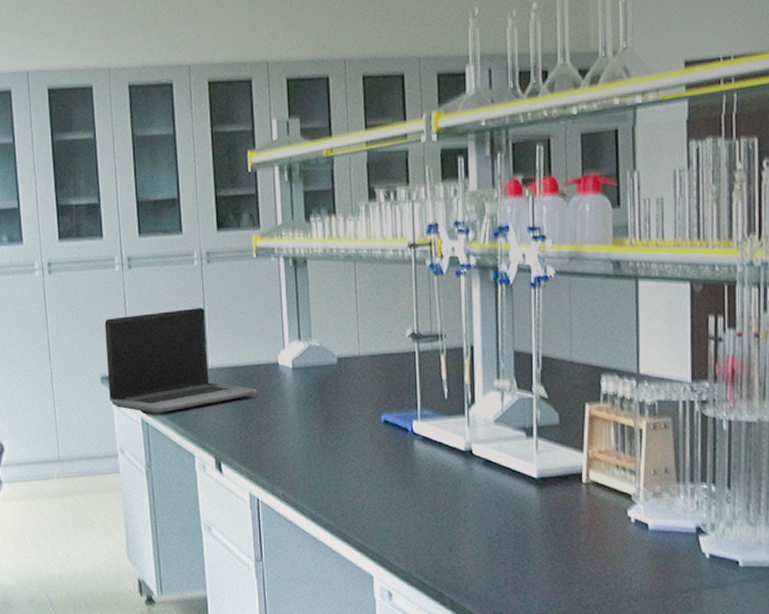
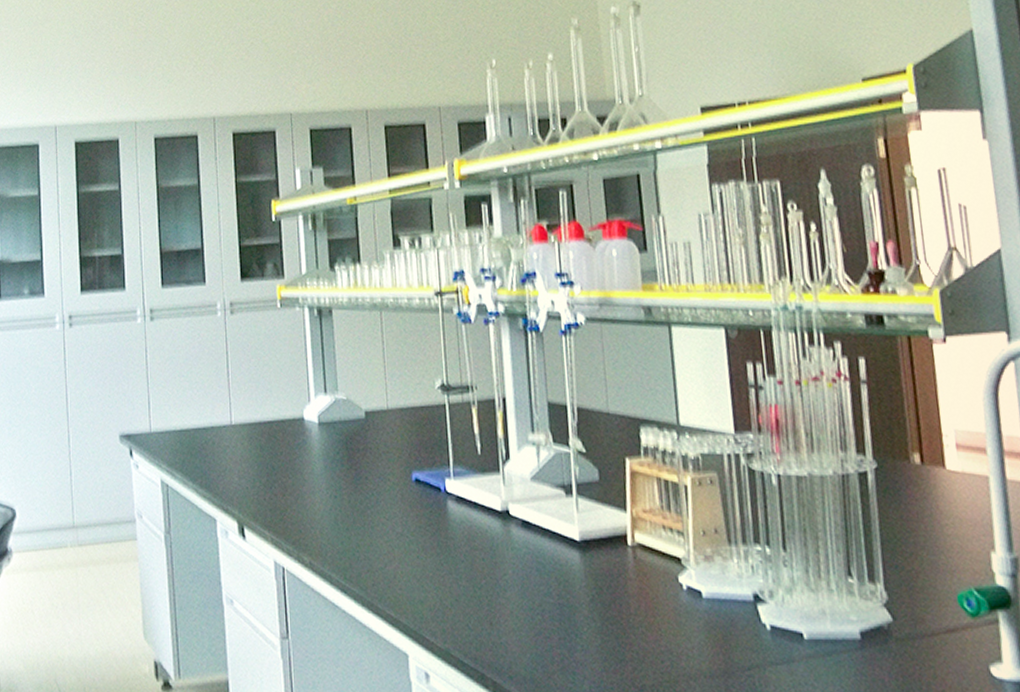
laptop computer: present [104,308,257,413] -> none [125,360,282,474]

